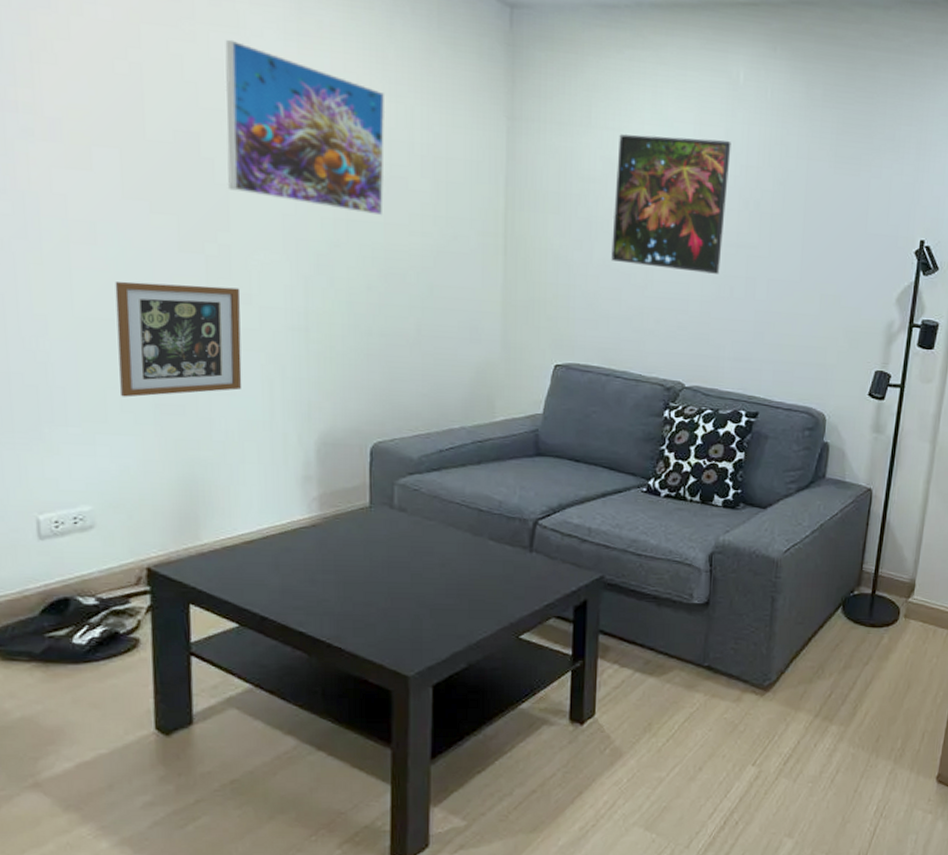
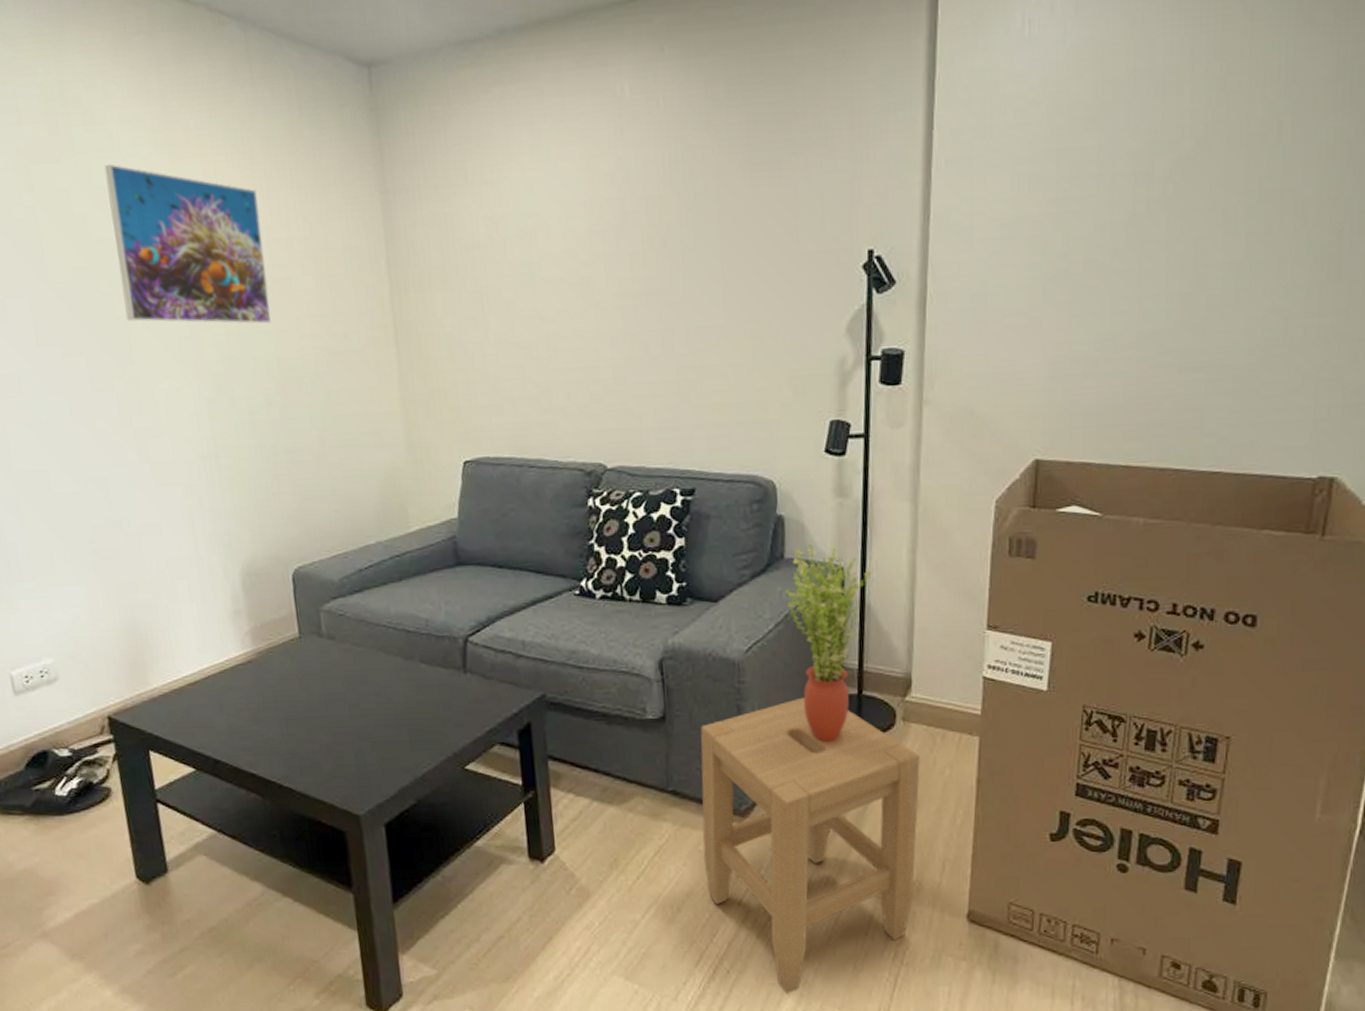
picture frame: present [115,281,242,398] -> none [42,422,166,547]
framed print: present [611,134,731,274] -> none [499,170,630,335]
stool: none [727,593,915,842] -> present [700,697,920,994]
potted plant: none [823,468,894,631] -> present [785,543,872,742]

